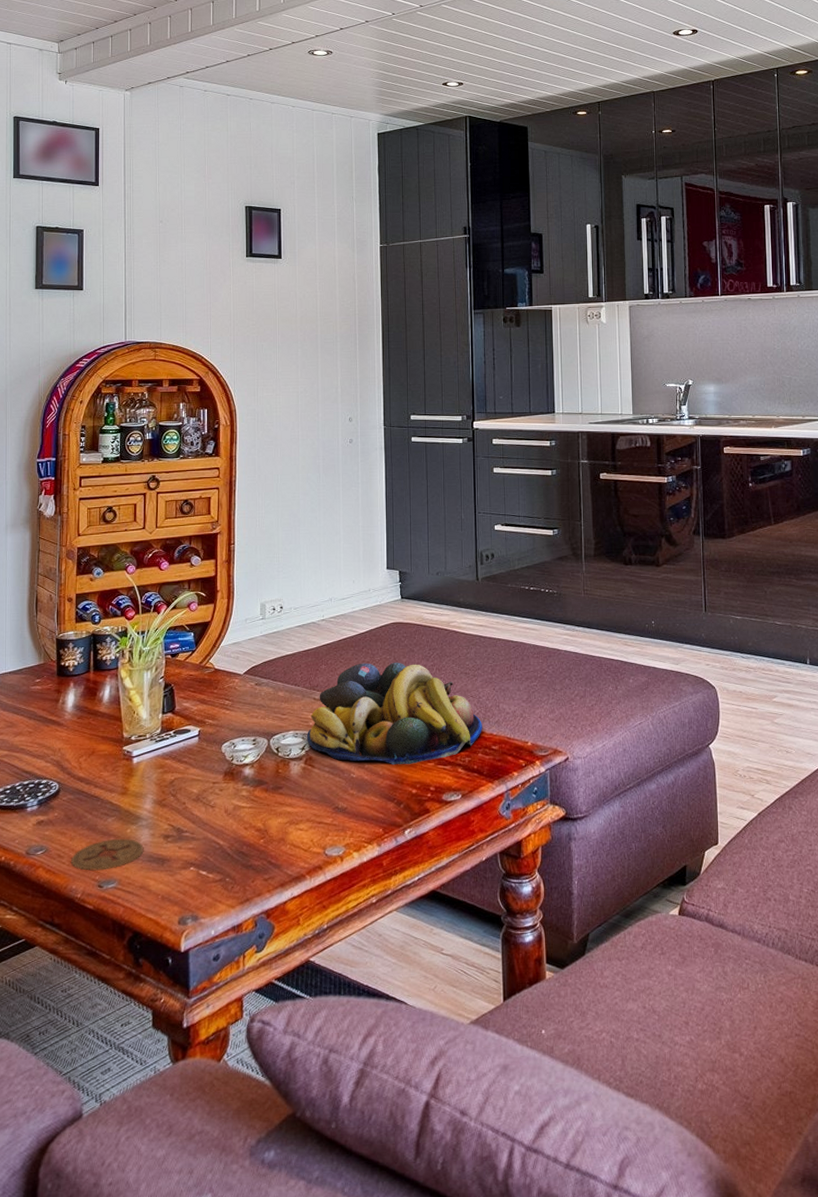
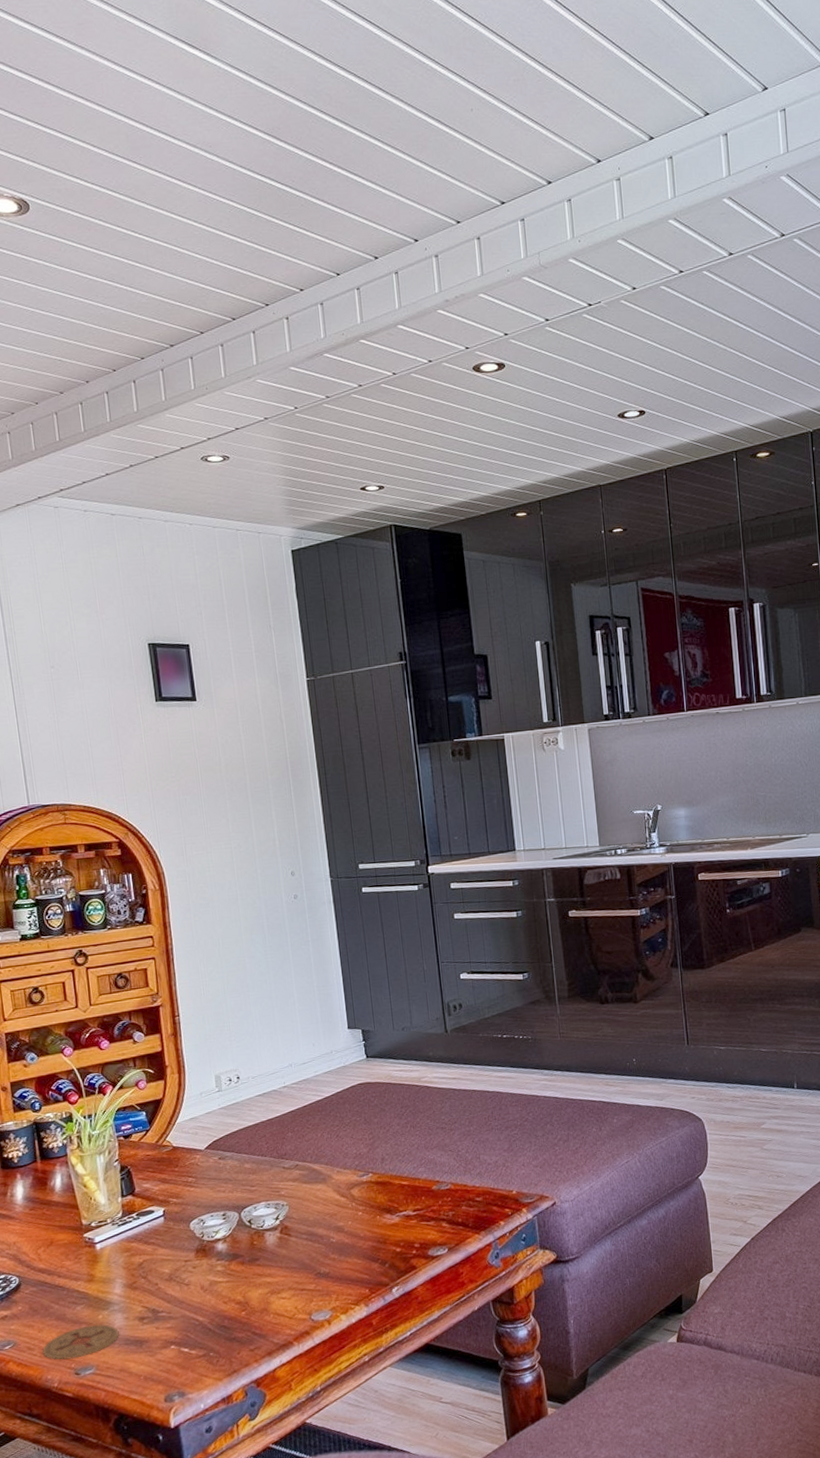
fruit bowl: present [307,662,482,765] -> none [279,1123,464,1227]

